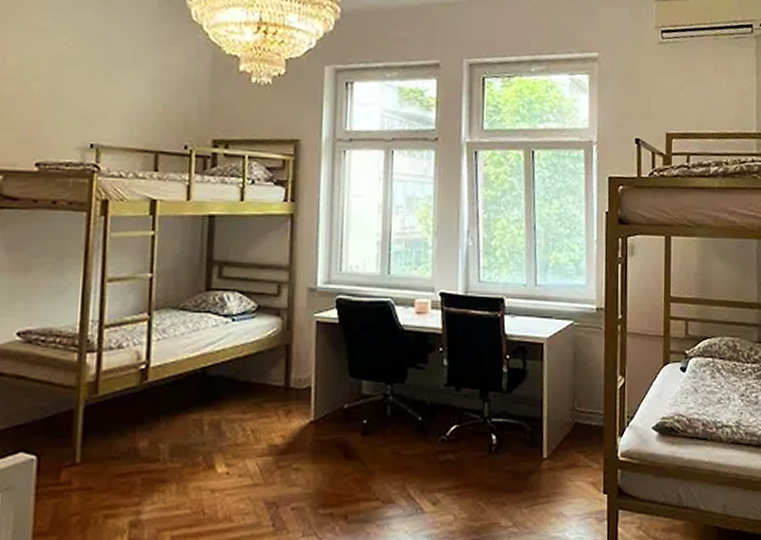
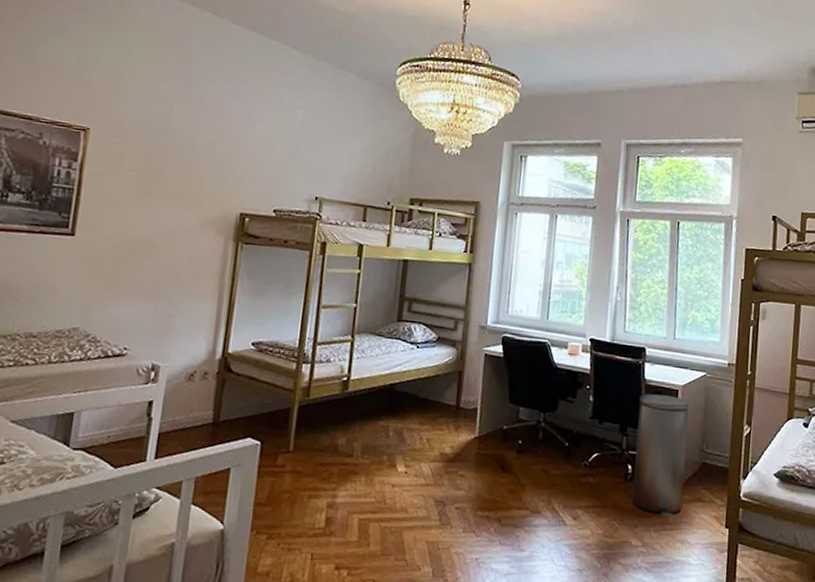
pedal bin: none [498,351,557,488] -> present [632,393,689,516]

